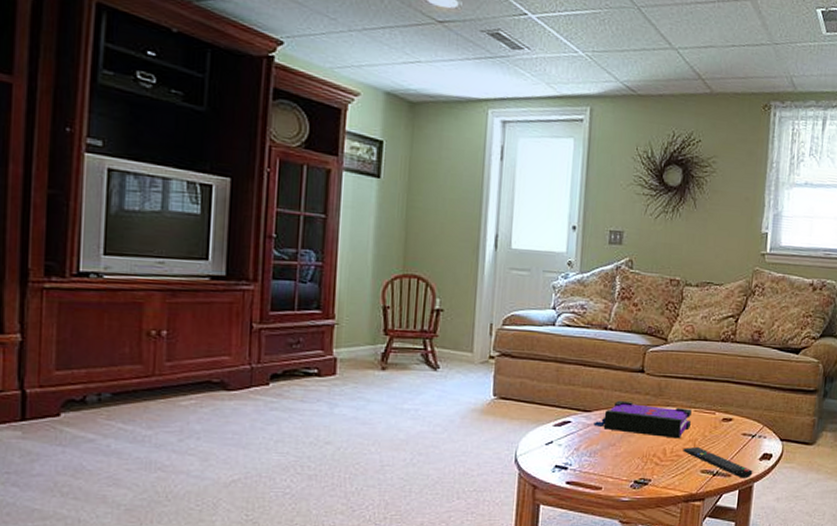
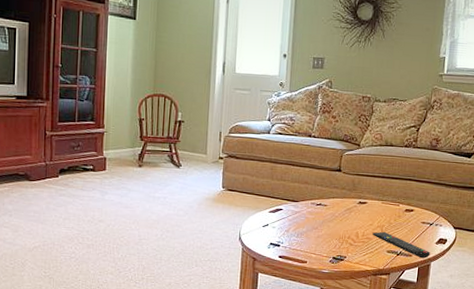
board game: present [593,400,692,439] -> none [300,193,380,225]

